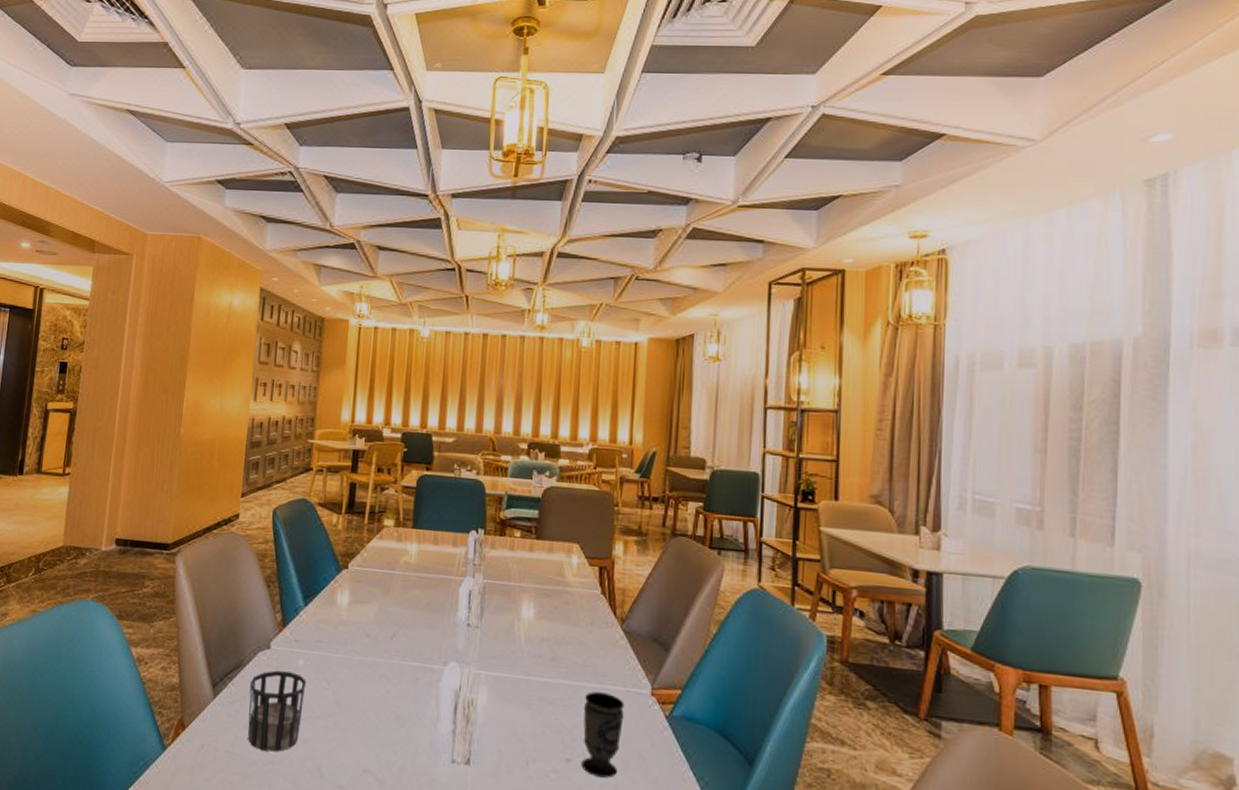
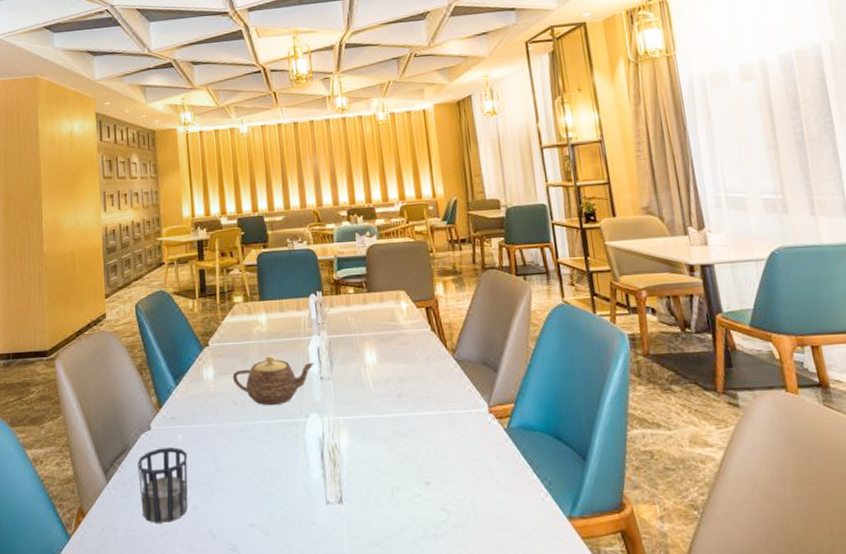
teapot: none [369,591,464,646] -> present [232,356,315,406]
cup: present [581,691,625,778] -> none [432,417,472,494]

